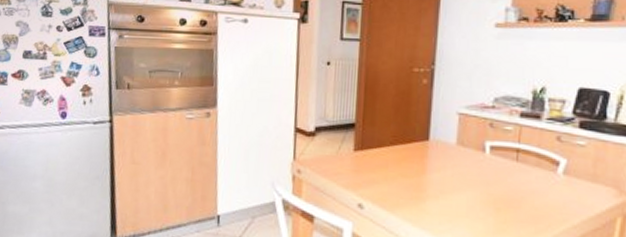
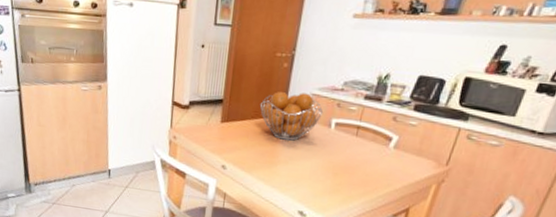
fruit basket: none [398,111,475,170] -> present [259,91,324,141]

